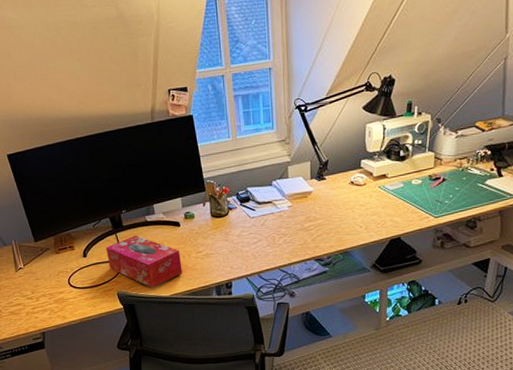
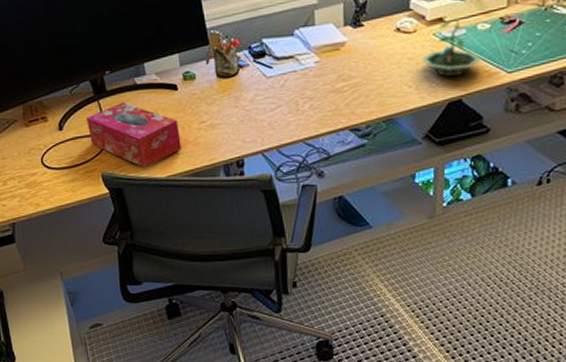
terrarium: none [370,175,416,220] -> present [421,18,482,77]

